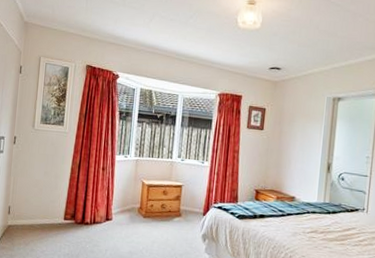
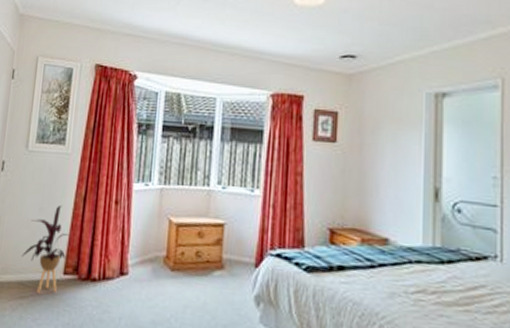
house plant: none [32,170,69,233] -> present [22,204,70,293]

